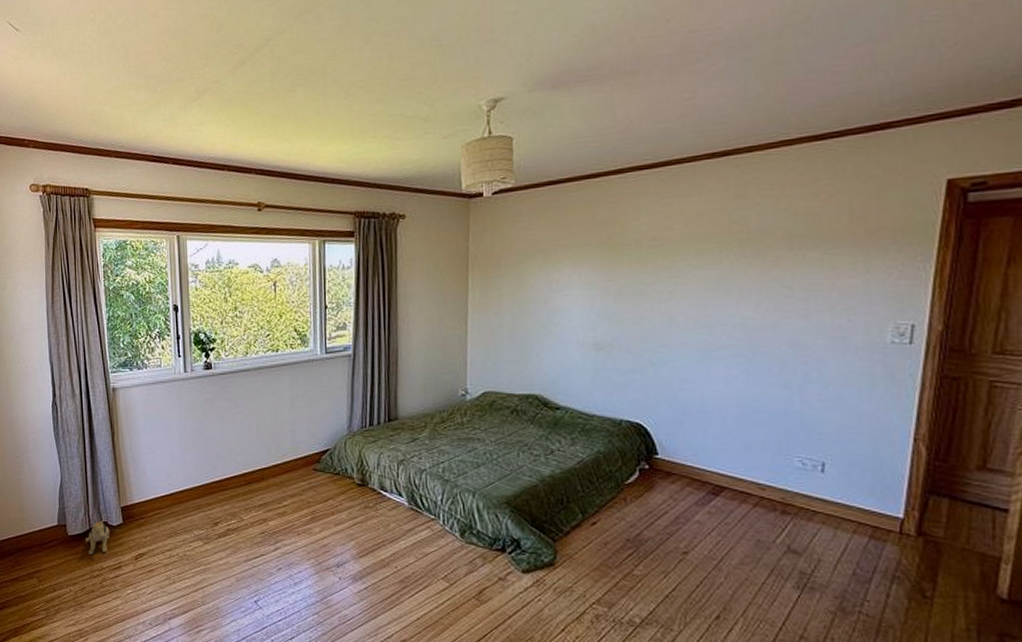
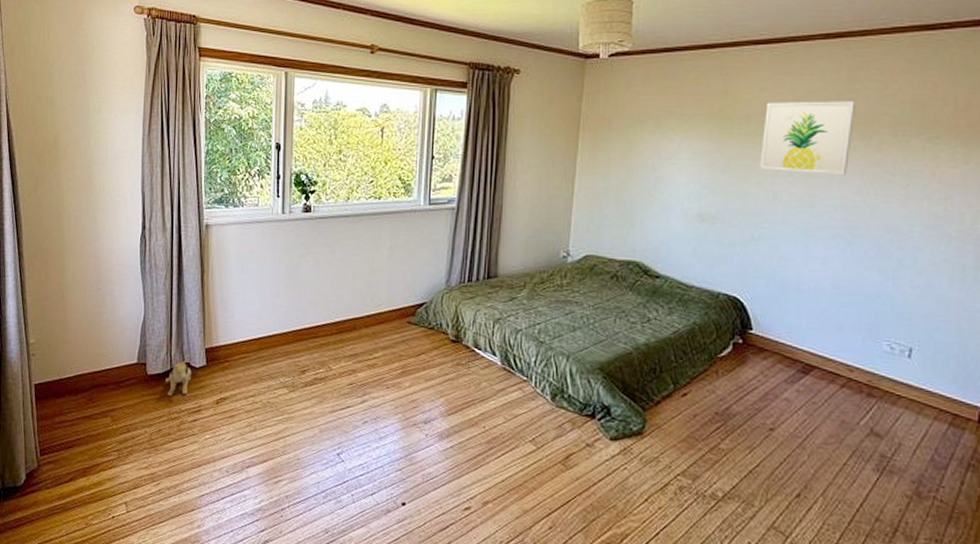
wall art: none [653,218,747,295] -> present [760,101,855,176]

